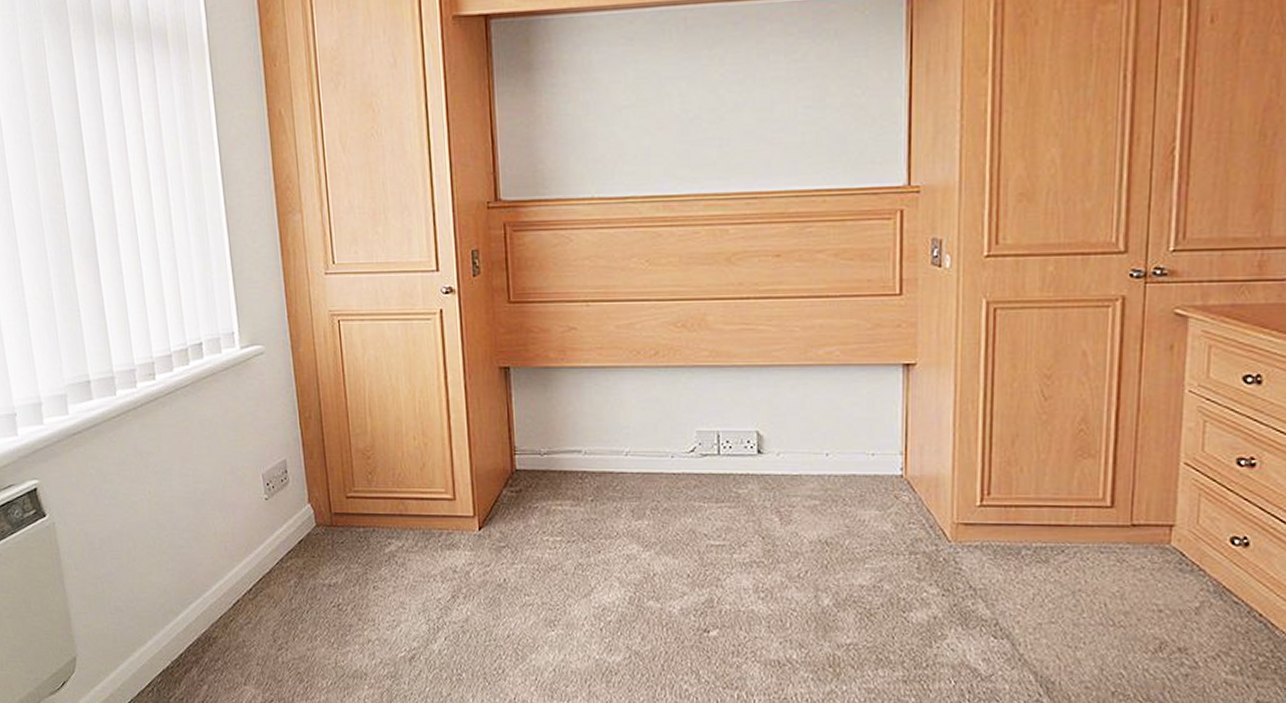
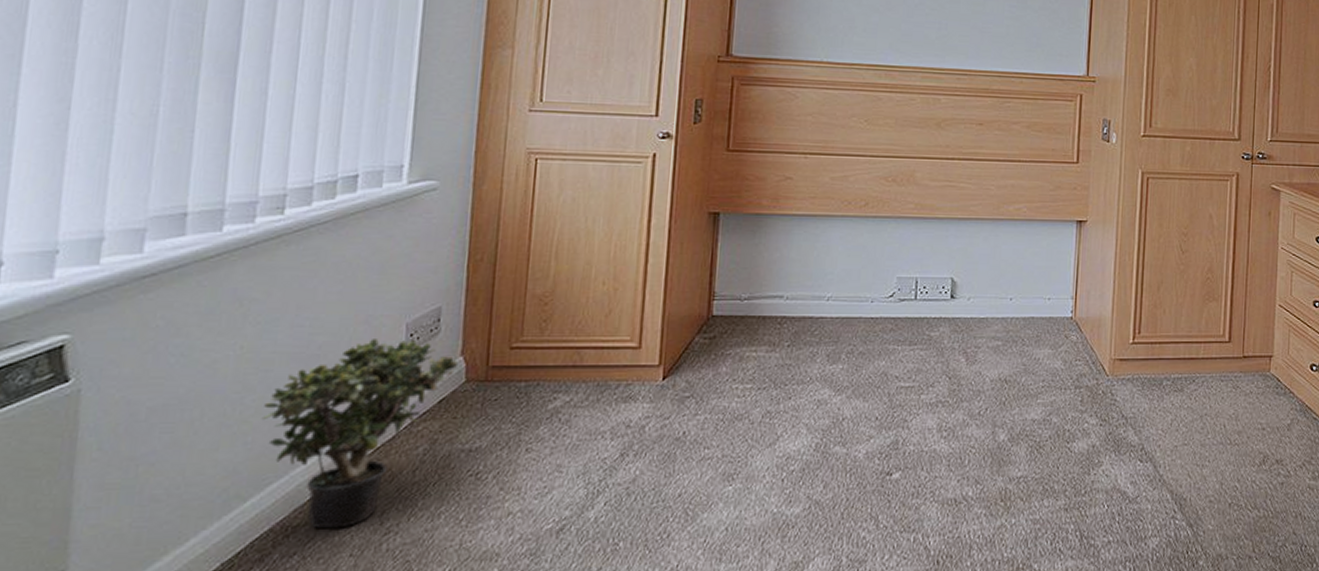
potted plant: none [174,486,308,642] -> present [261,337,459,529]

